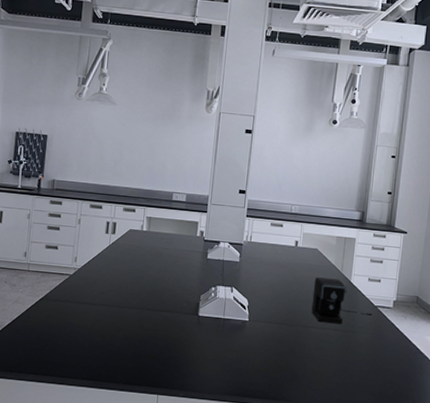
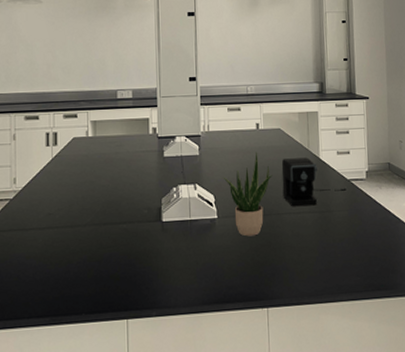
potted plant: none [259,266,305,343] -> present [224,151,273,237]

